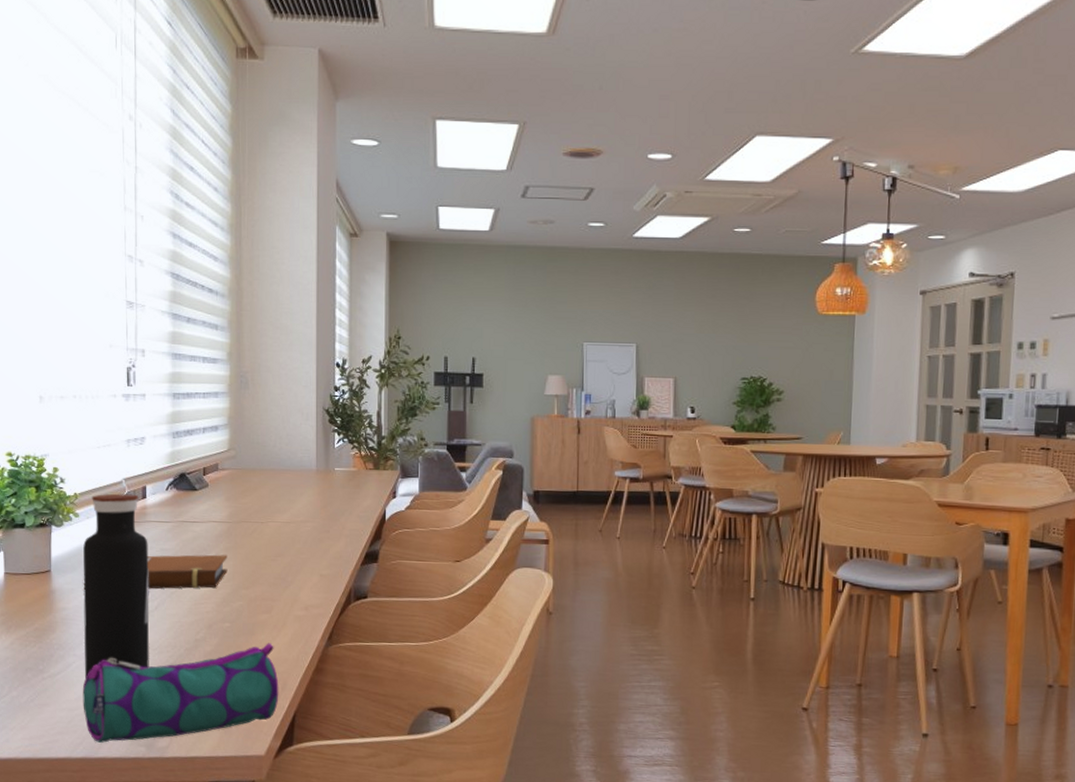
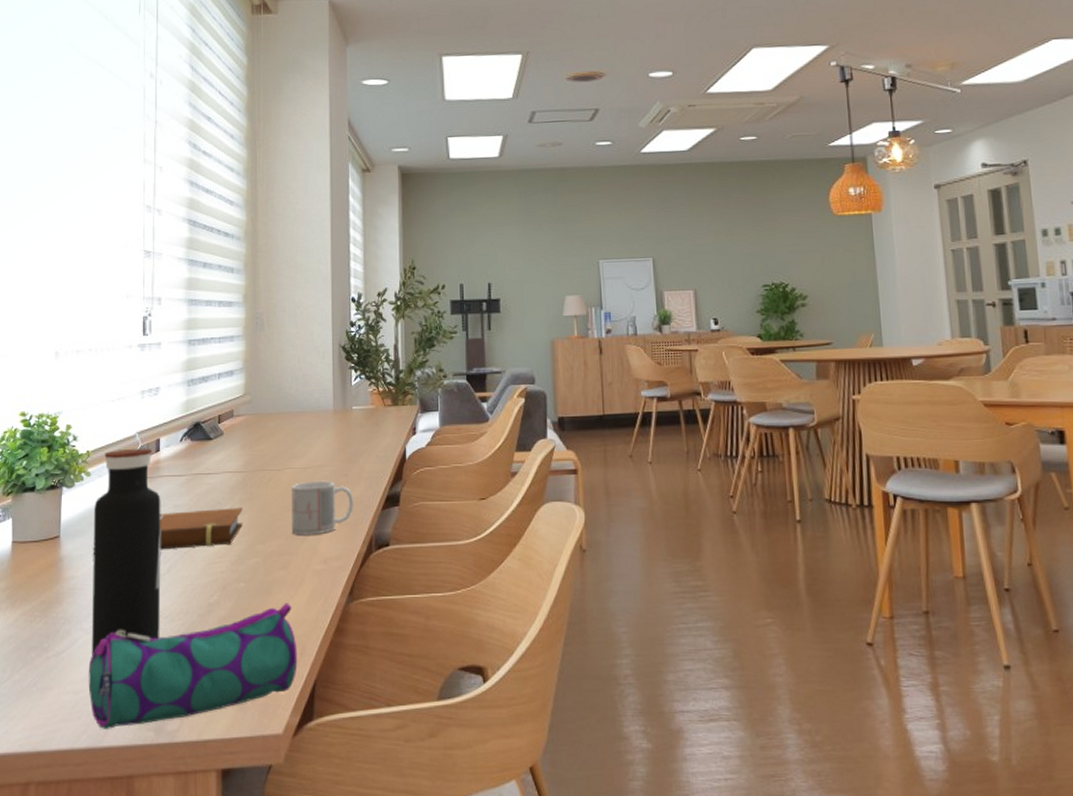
mug: none [275,535,335,584] -> present [292,480,354,535]

